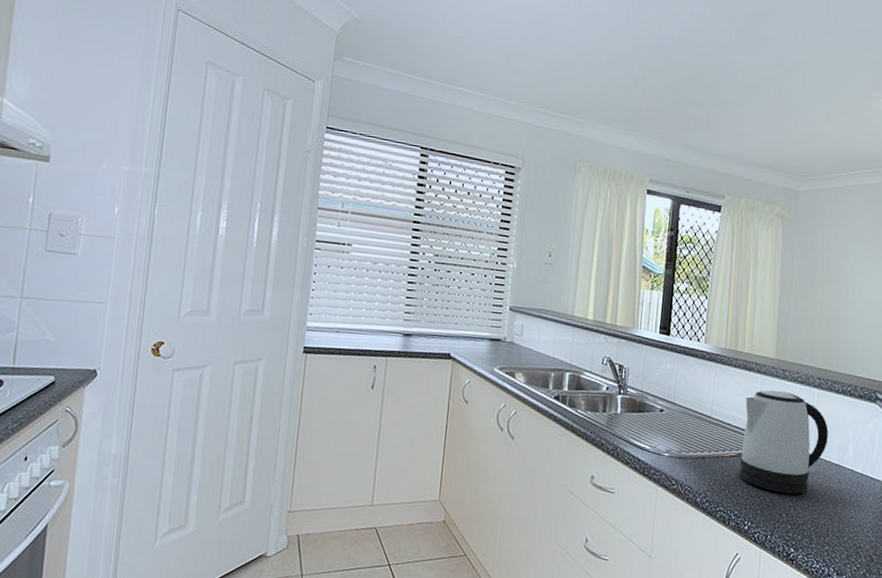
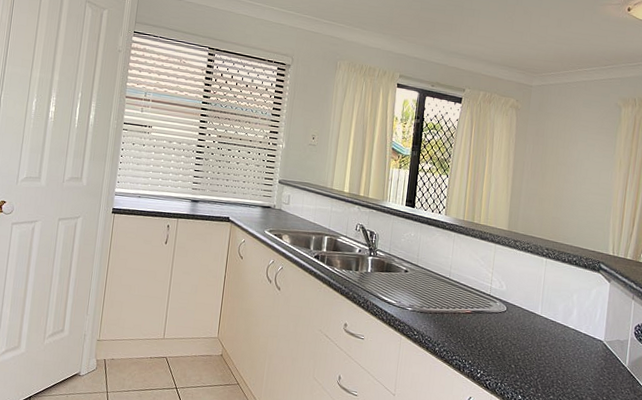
kettle: present [739,389,829,494] -> none [473,257,555,349]

